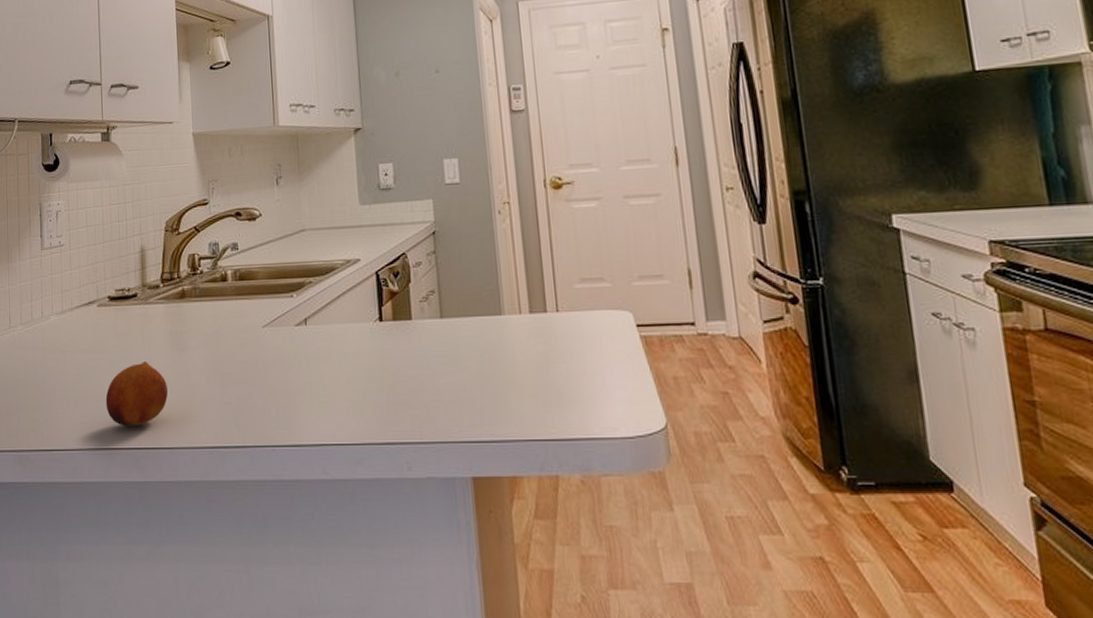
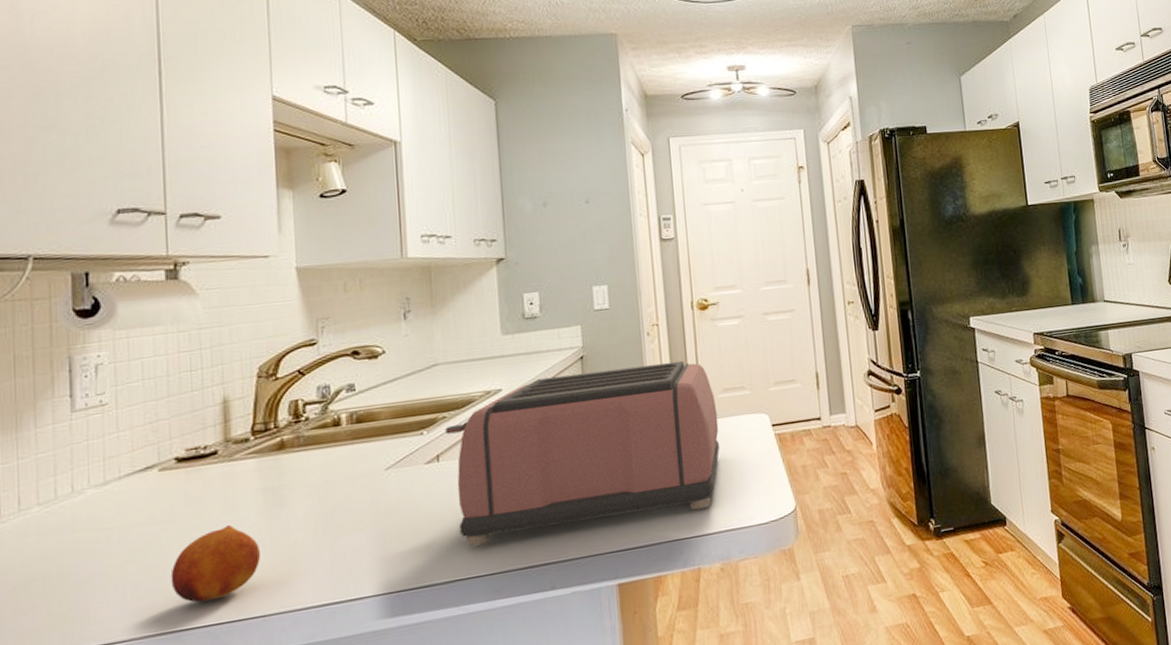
toaster: none [311,243,578,413] -> present [445,360,720,547]

